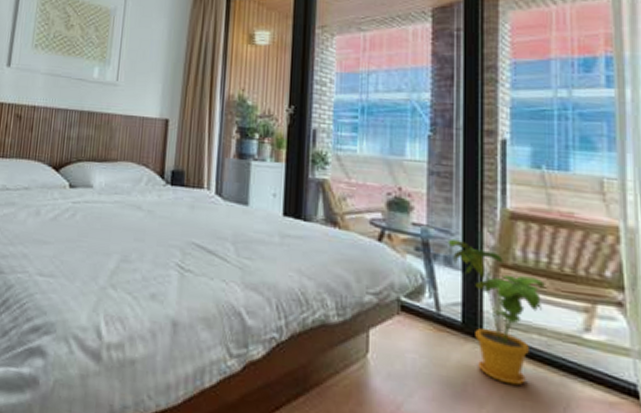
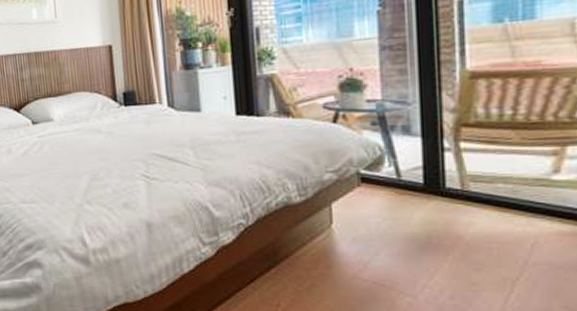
house plant: present [448,238,545,386] -> none [405,108,510,232]

